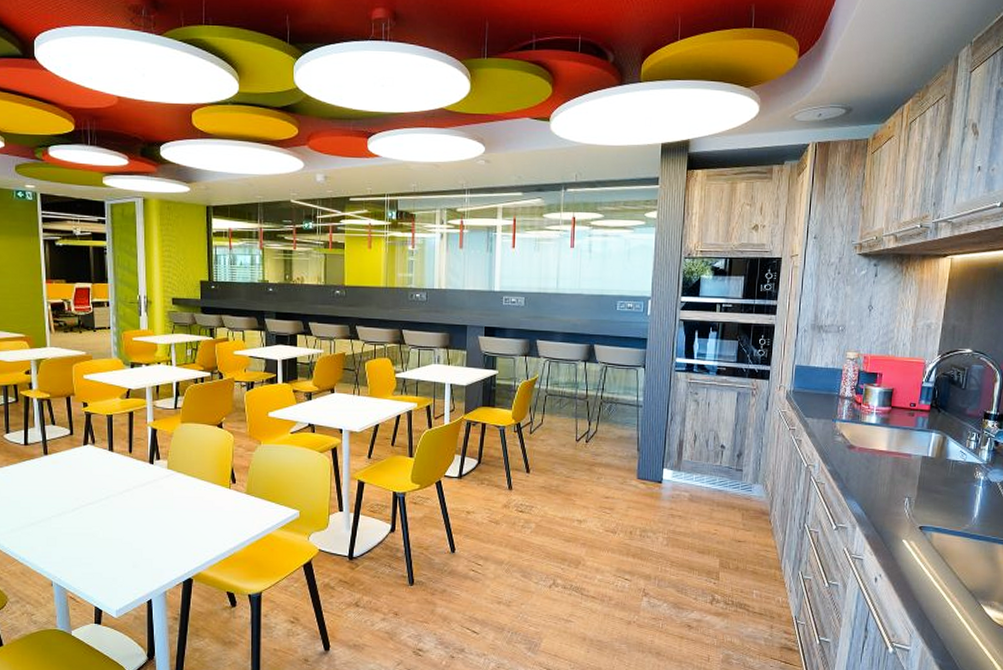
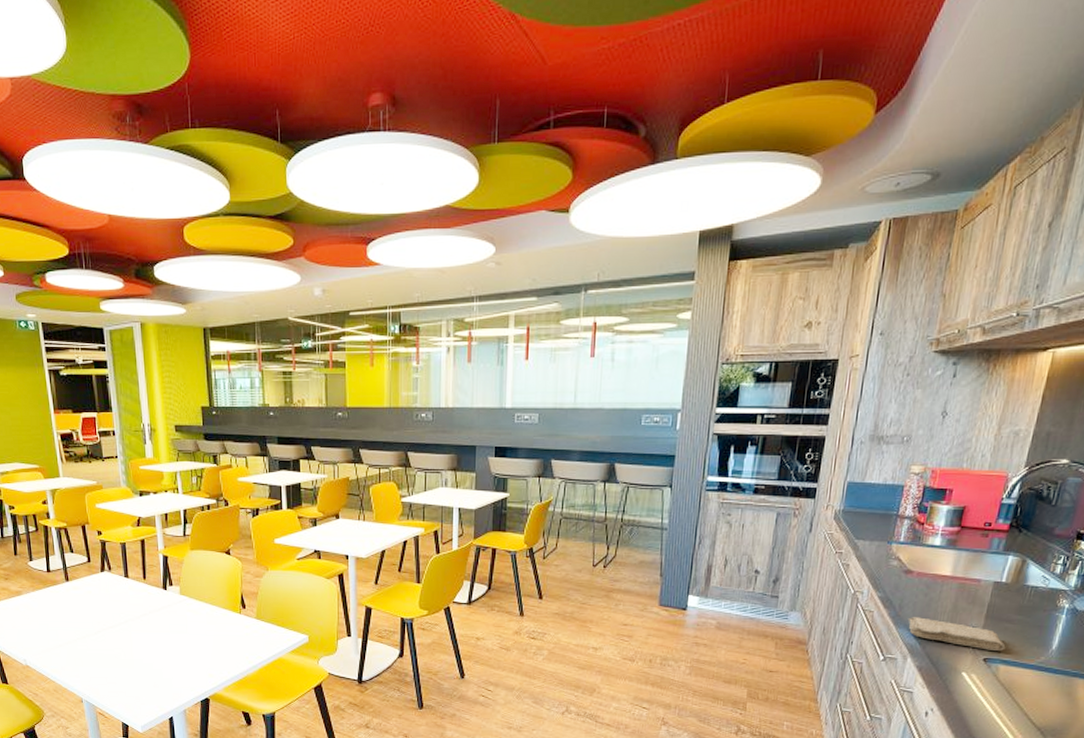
washcloth: none [854,489,937,519] -> present [908,617,1006,651]

